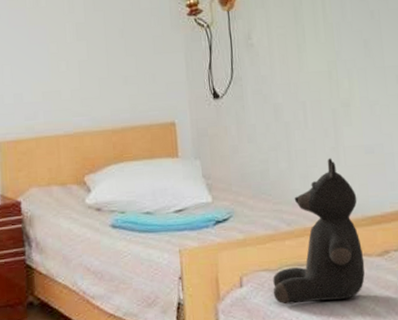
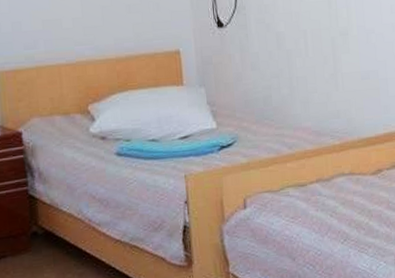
teddy bear: present [273,158,365,305] -> none [275,84,360,223]

